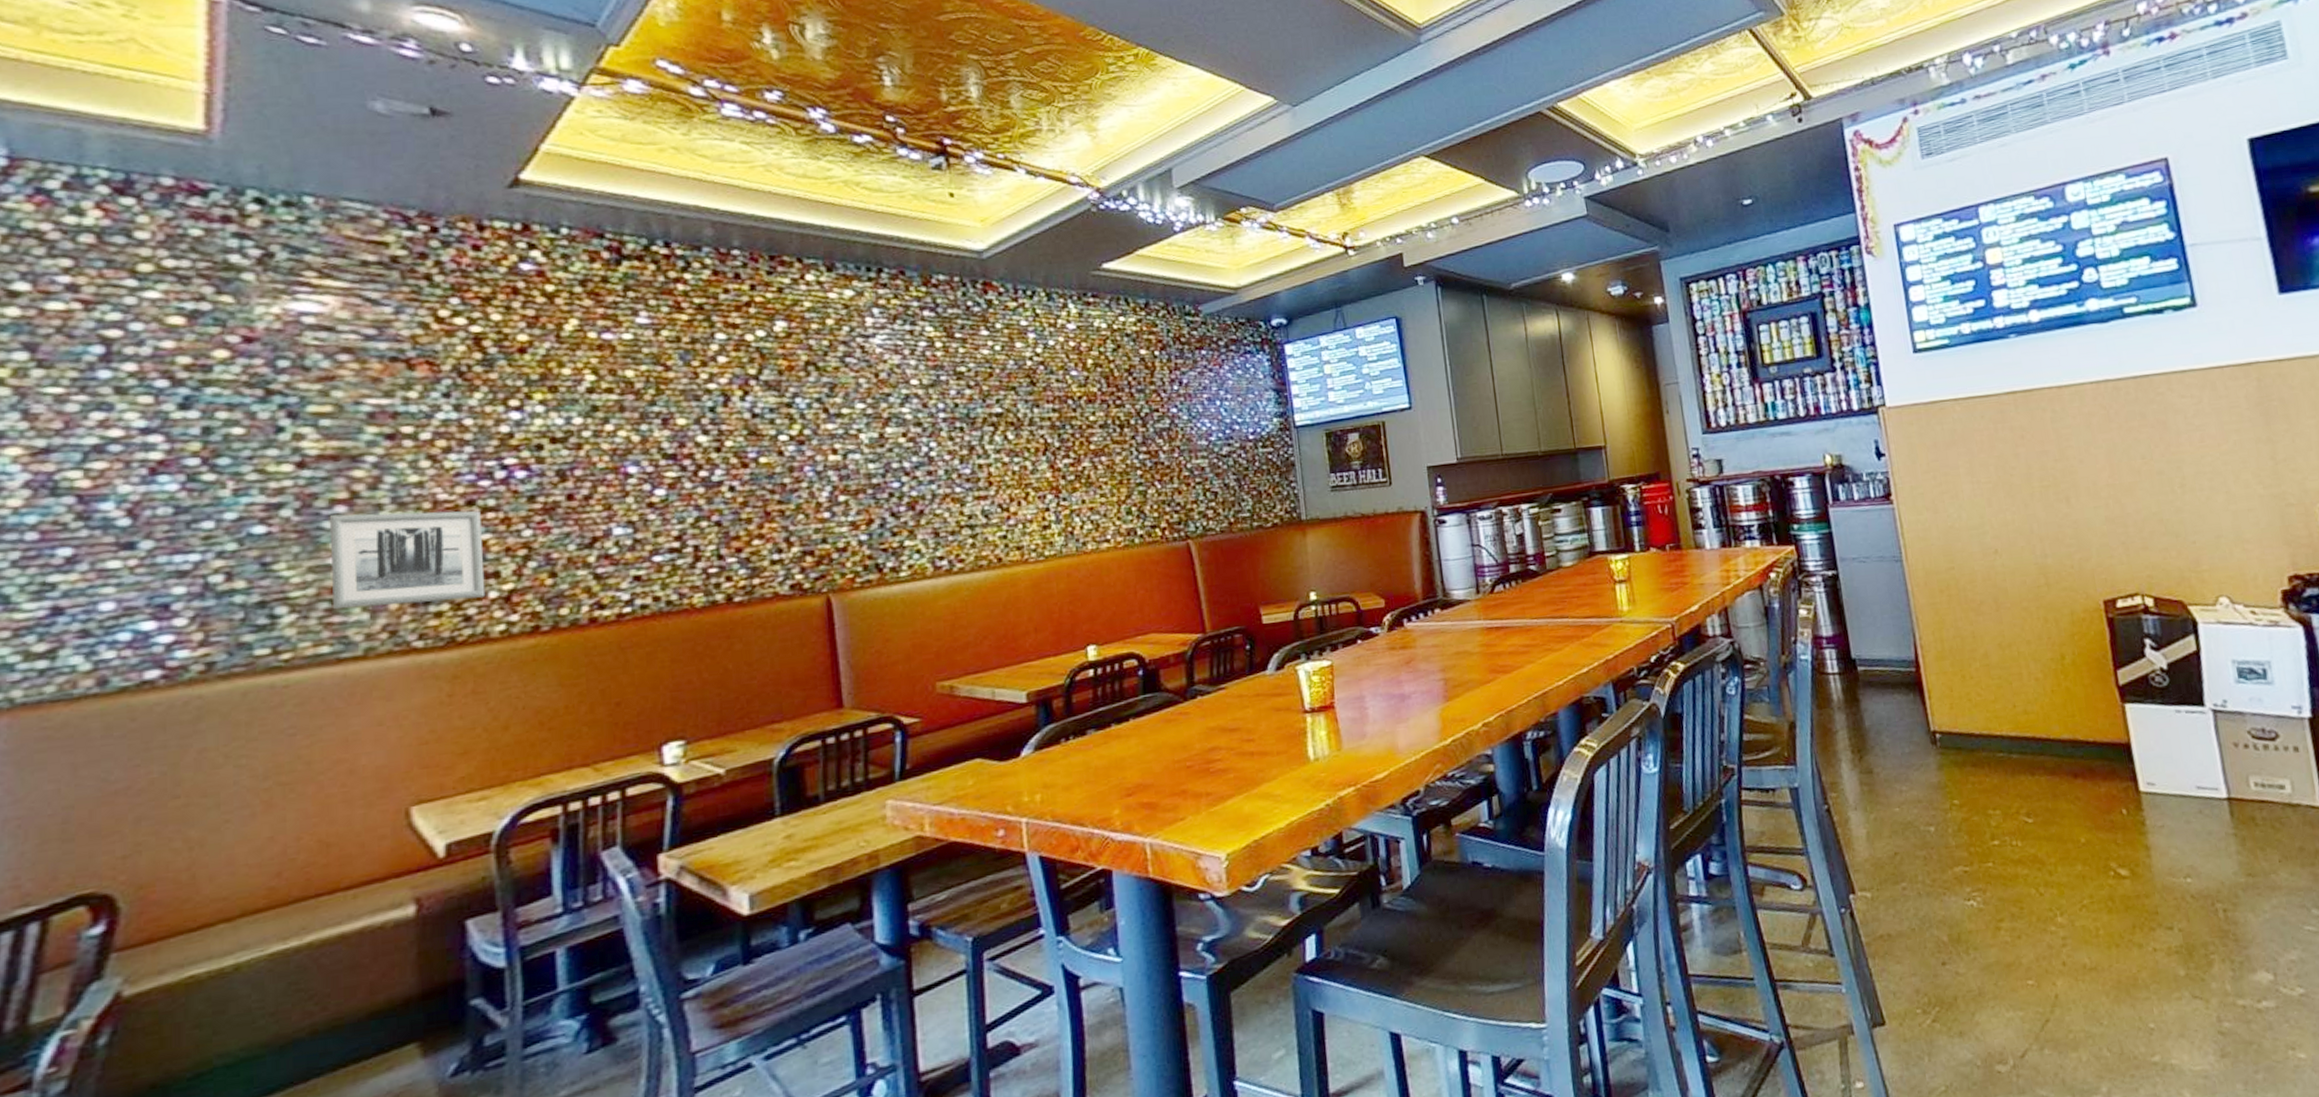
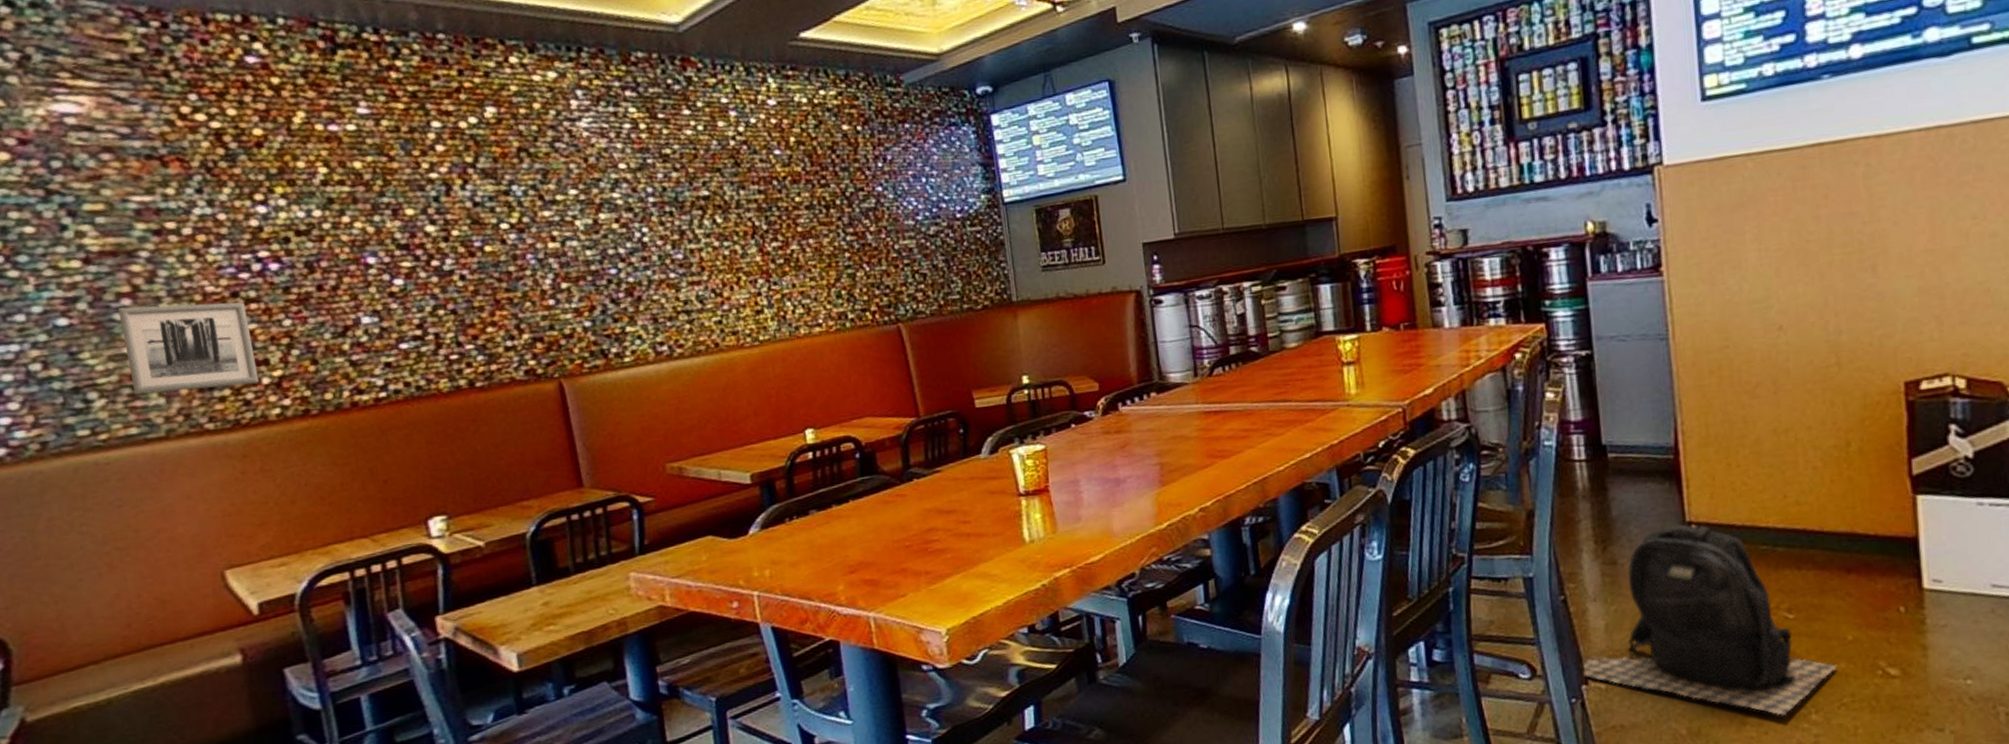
backpack: none [1847,733,2075,919] -> present [1581,524,1837,716]

